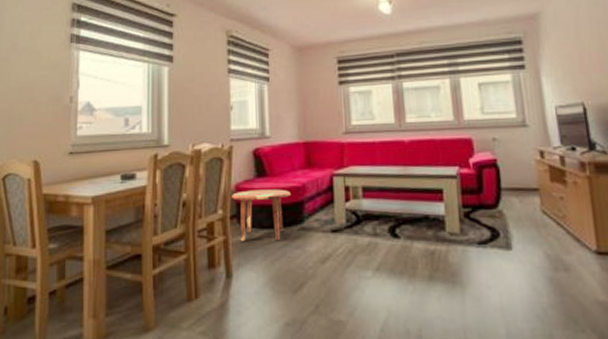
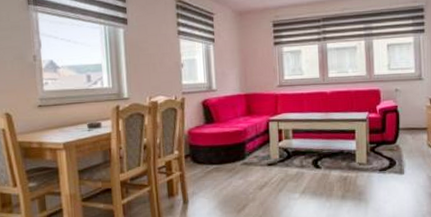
side table: present [232,189,291,241] -> none [185,133,234,175]

